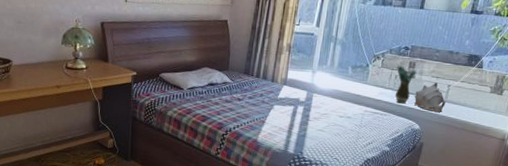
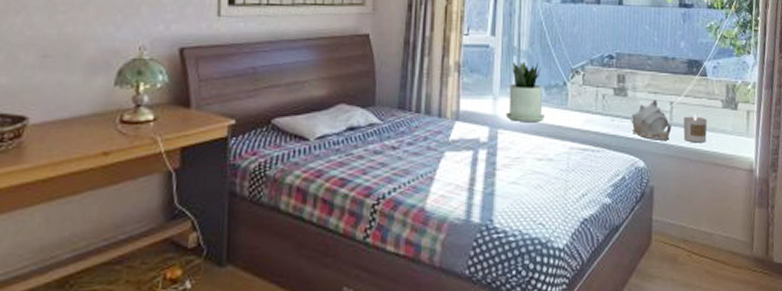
planter: none [320,47,352,91] -> present [506,61,545,123]
vase: present [395,64,416,104] -> none [602,79,627,133]
candle: none [454,96,476,117] -> present [683,115,708,143]

